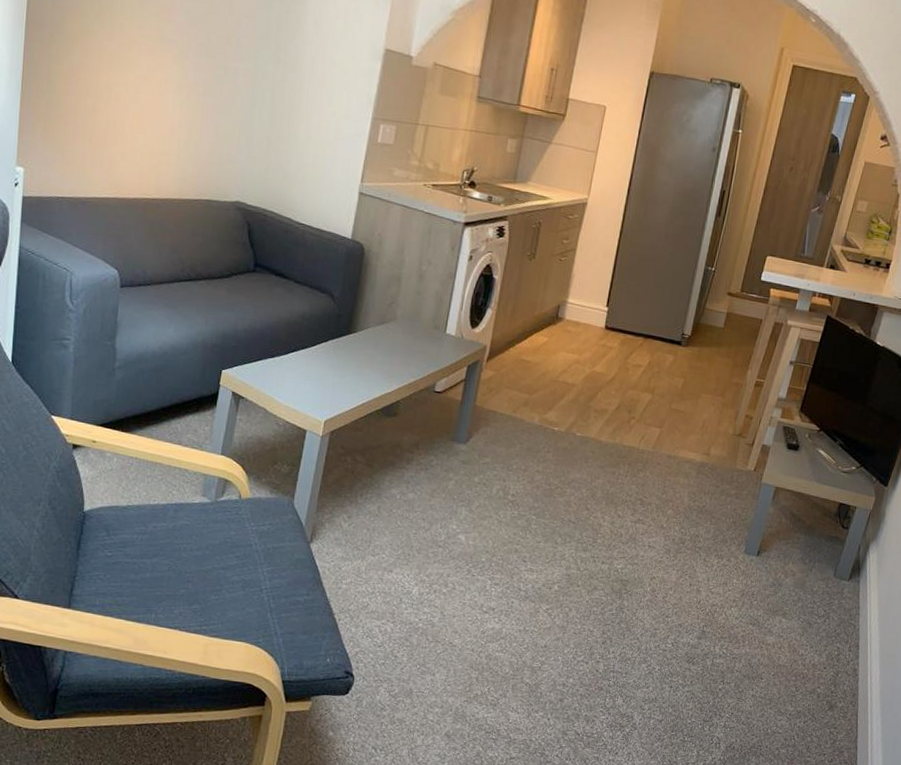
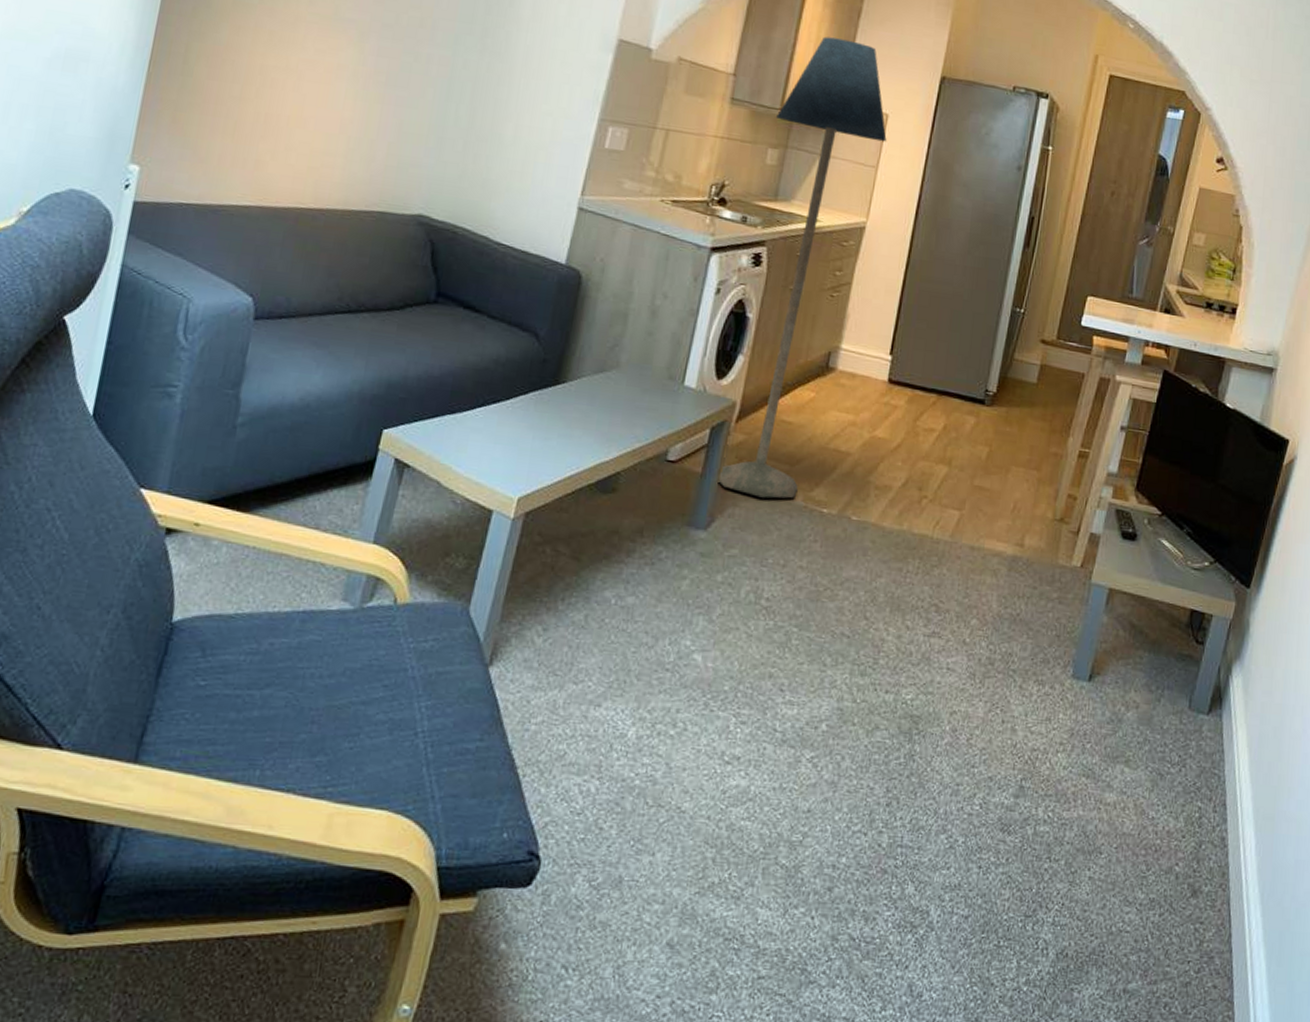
floor lamp: none [473,40,605,420] -> present [717,36,887,499]

